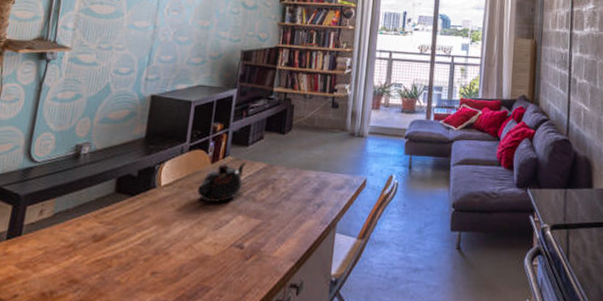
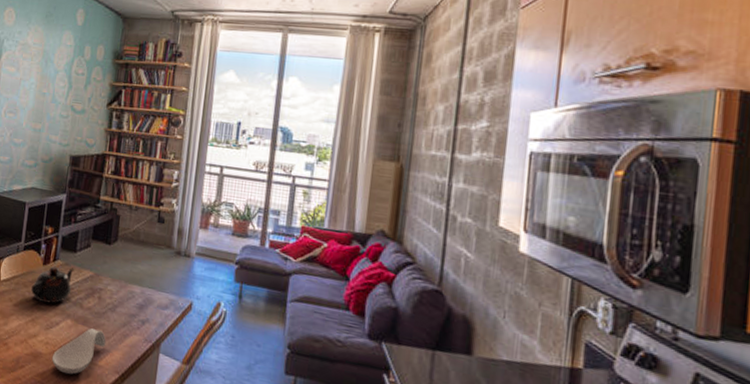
spoon rest: none [220,220,281,273] -> present [51,328,107,375]

